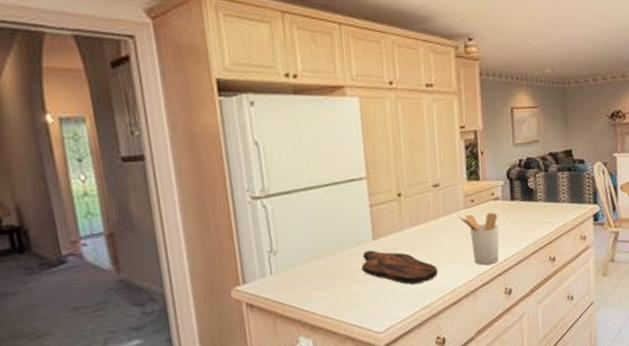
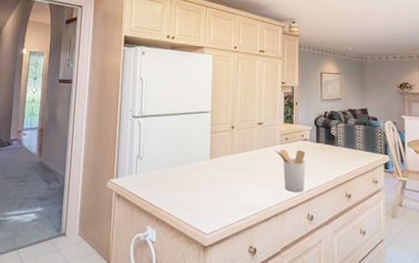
cutting board: present [361,250,438,284] -> none [199,166,255,198]

